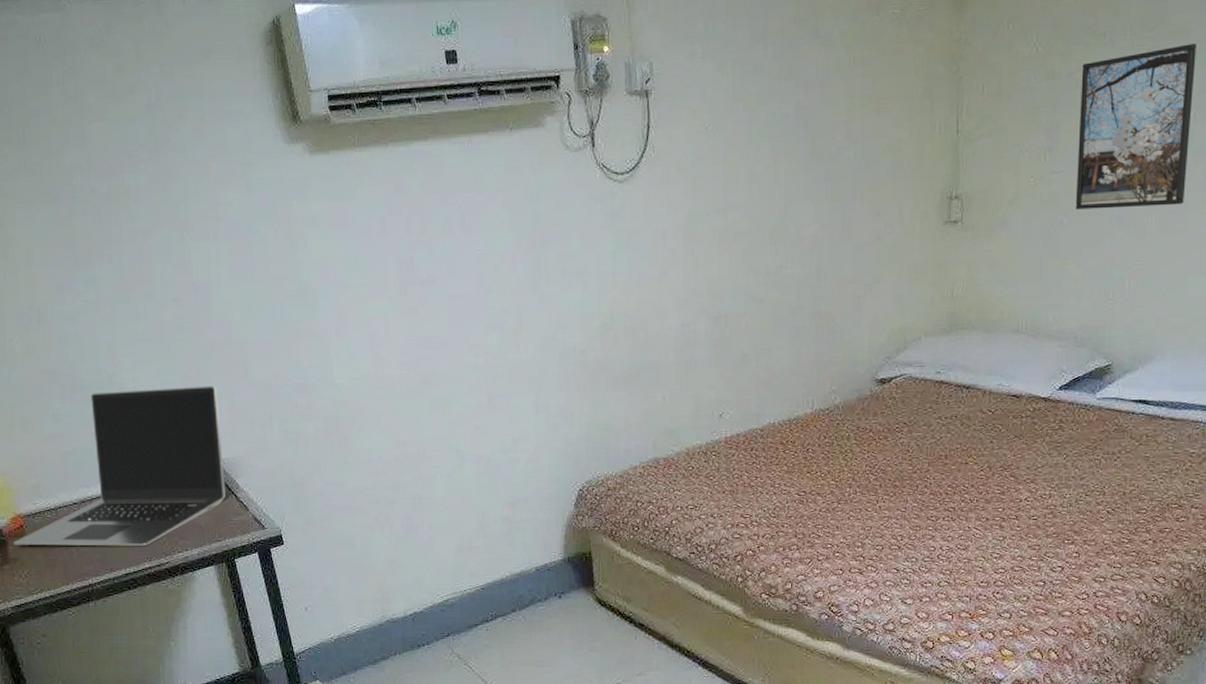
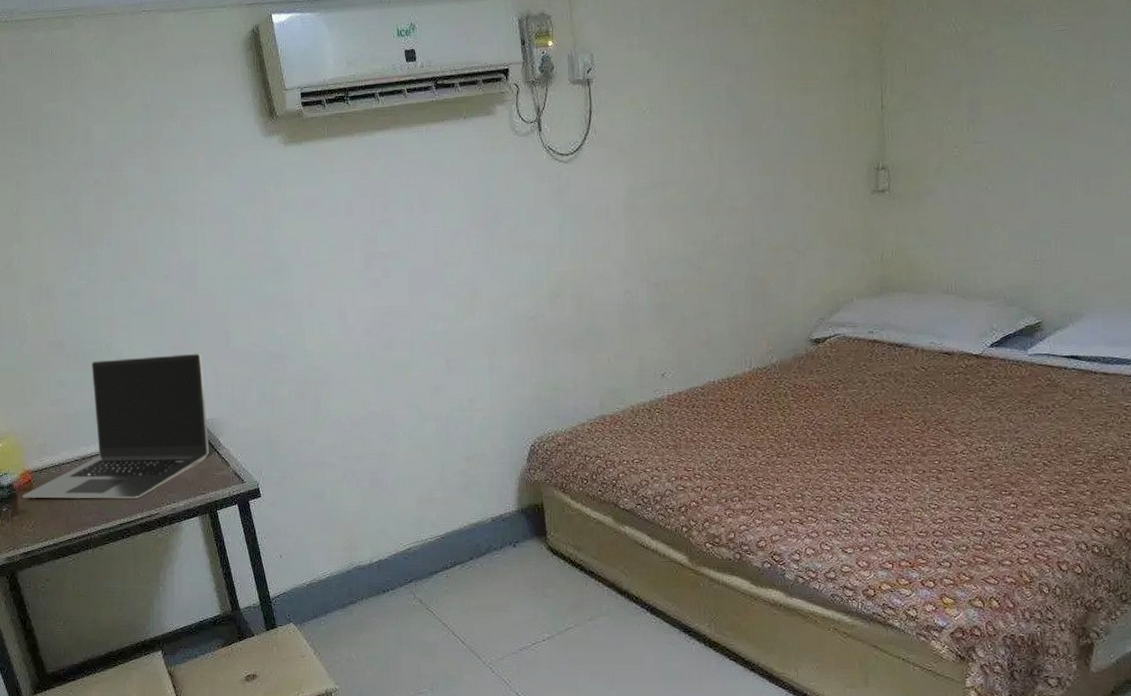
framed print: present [1075,42,1197,210] -> none [999,18,1114,177]

